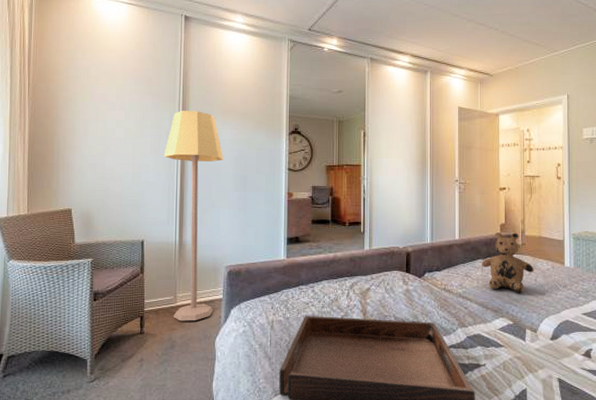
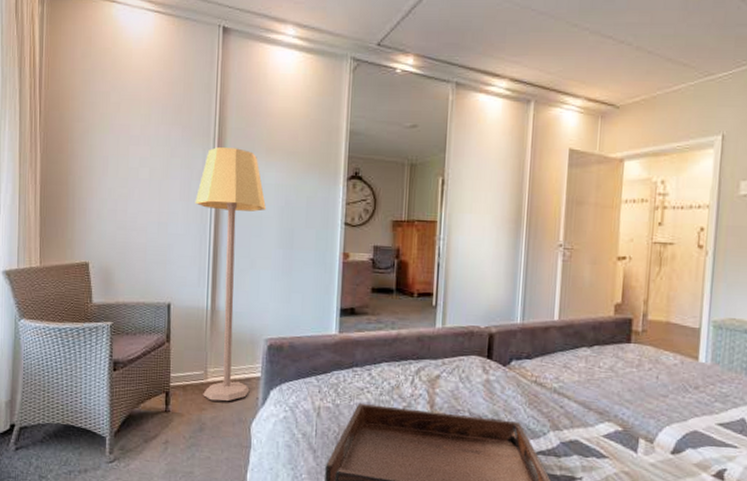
teddy bear: present [482,232,534,293] -> none [586,314,657,393]

